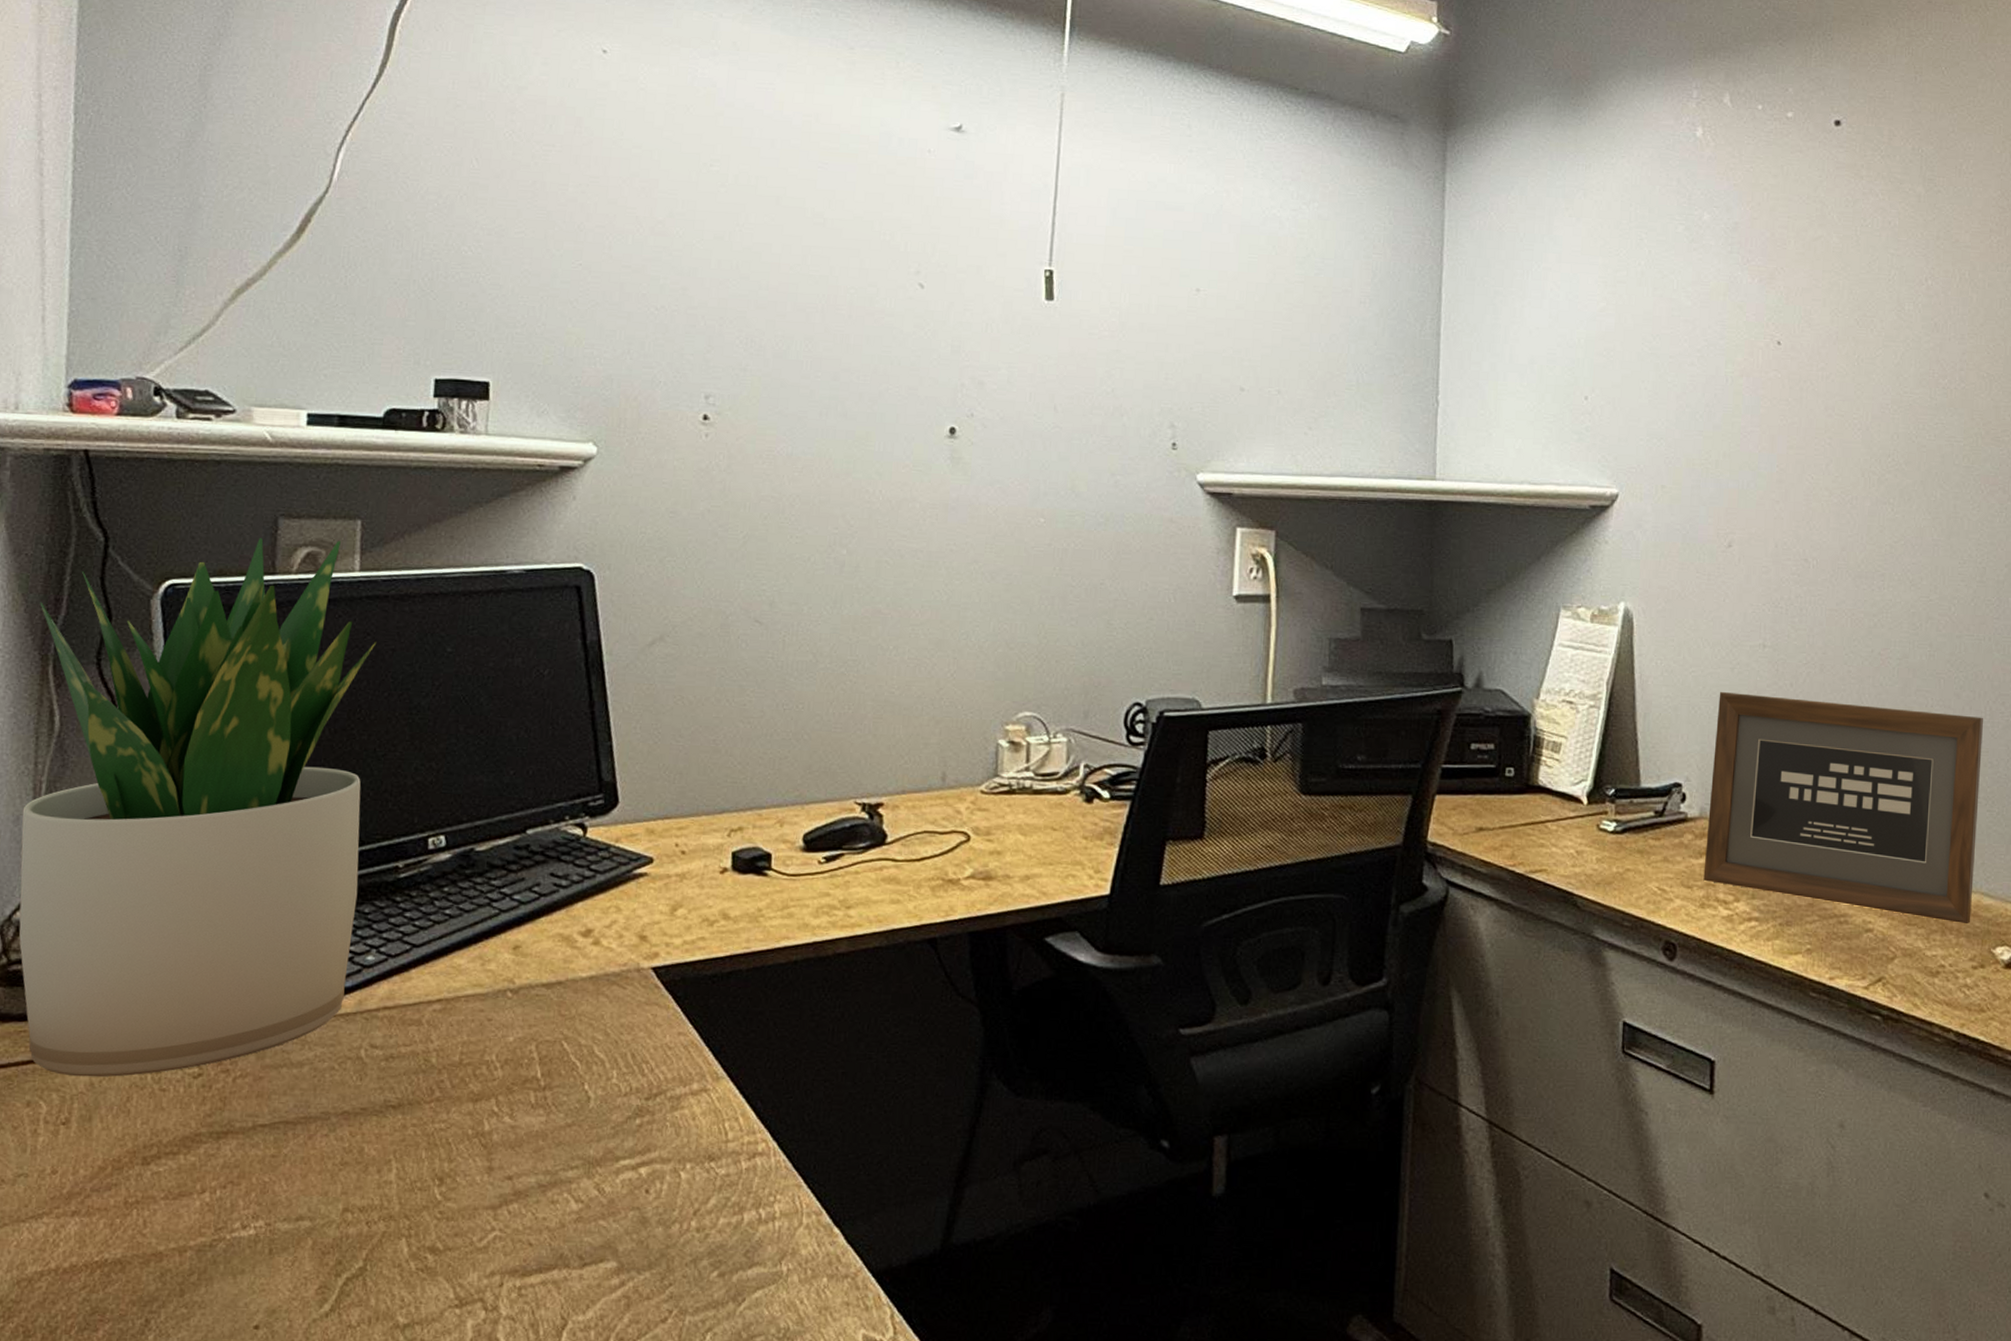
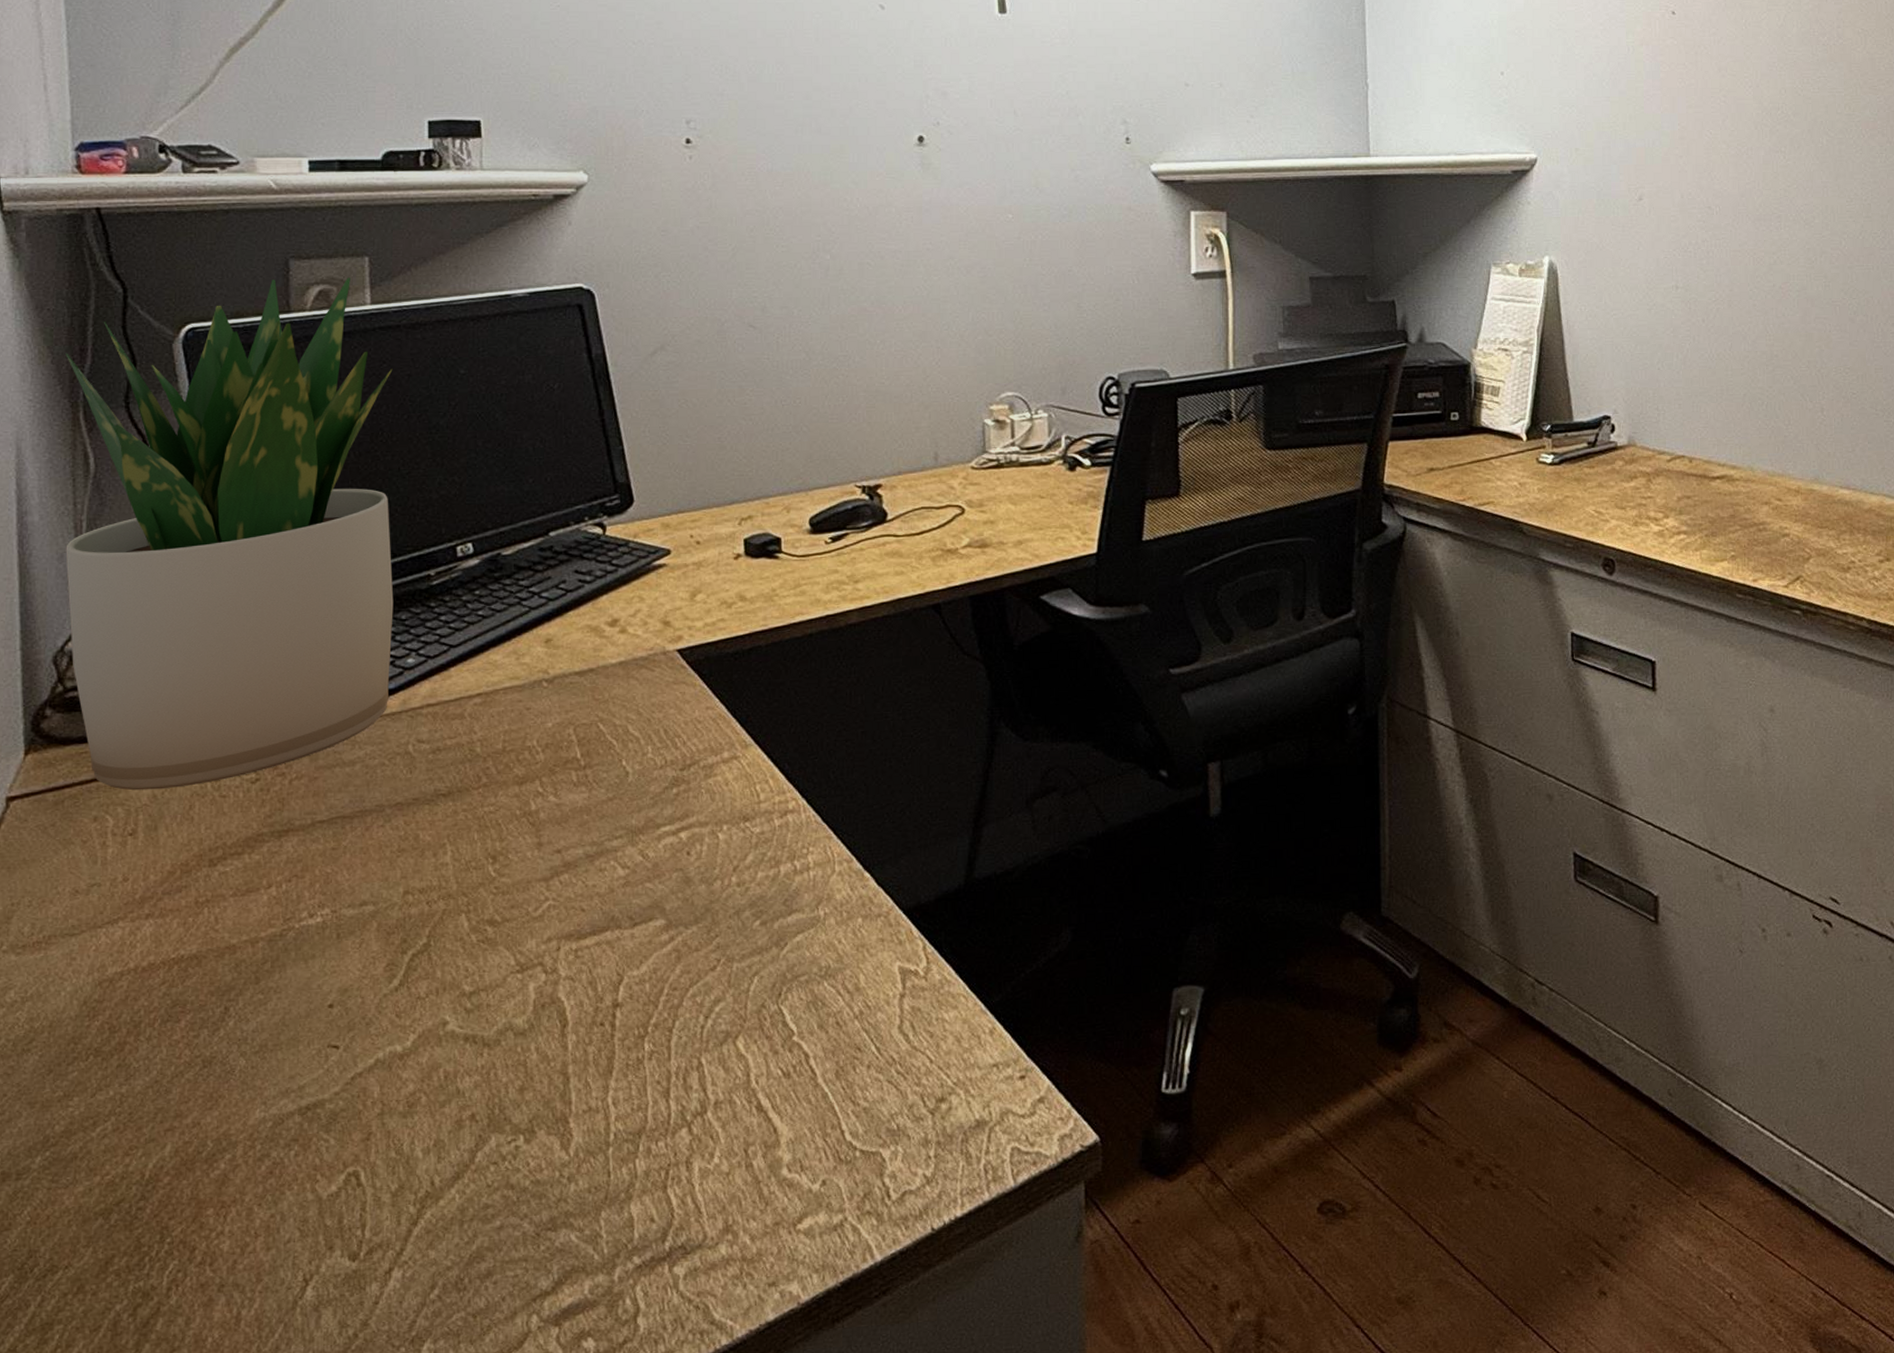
picture frame: present [1703,691,1983,923] -> none [1635,330,1877,523]

